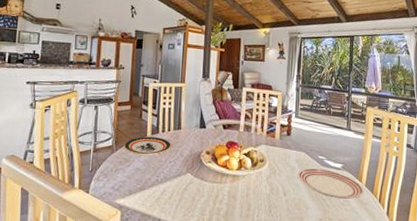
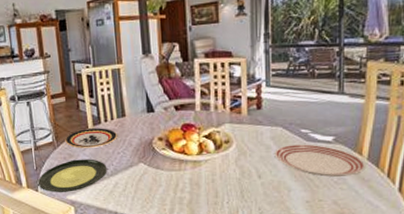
plate: none [90,164,158,196] -> present [38,159,108,192]

